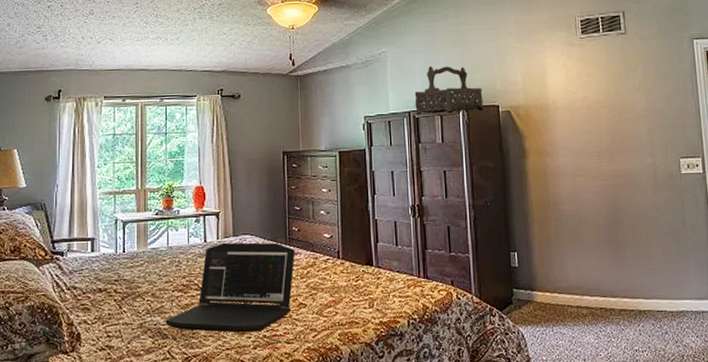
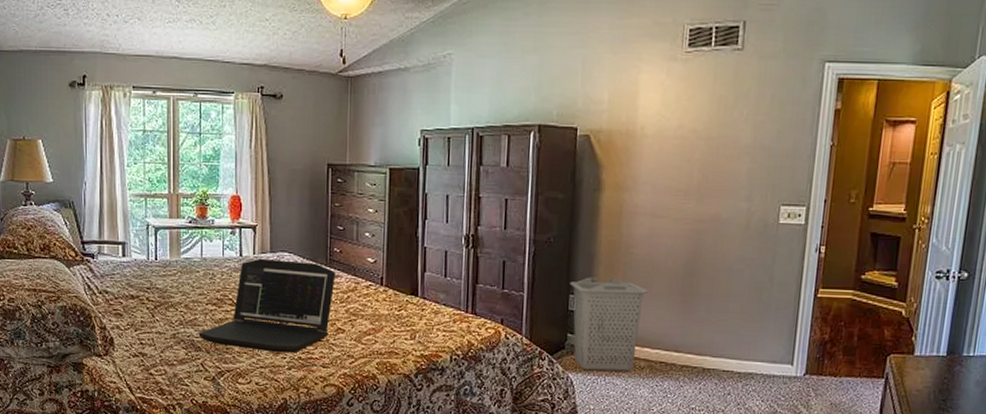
decorative basket: present [414,65,483,115] -> none [480,74,560,134]
laundry basket: none [508,233,580,323] -> present [569,277,648,372]

